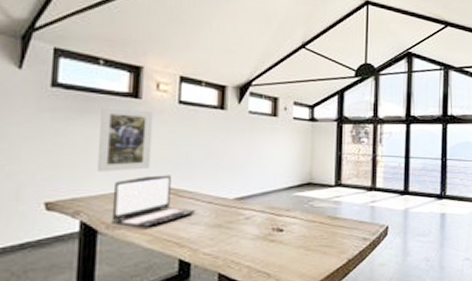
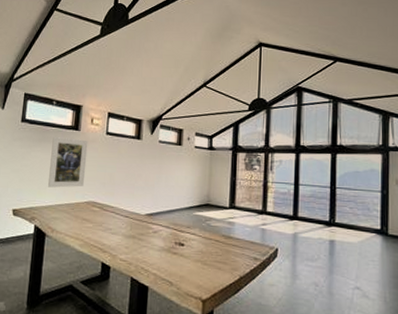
laptop: present [111,175,196,228] -> none [55,192,116,235]

